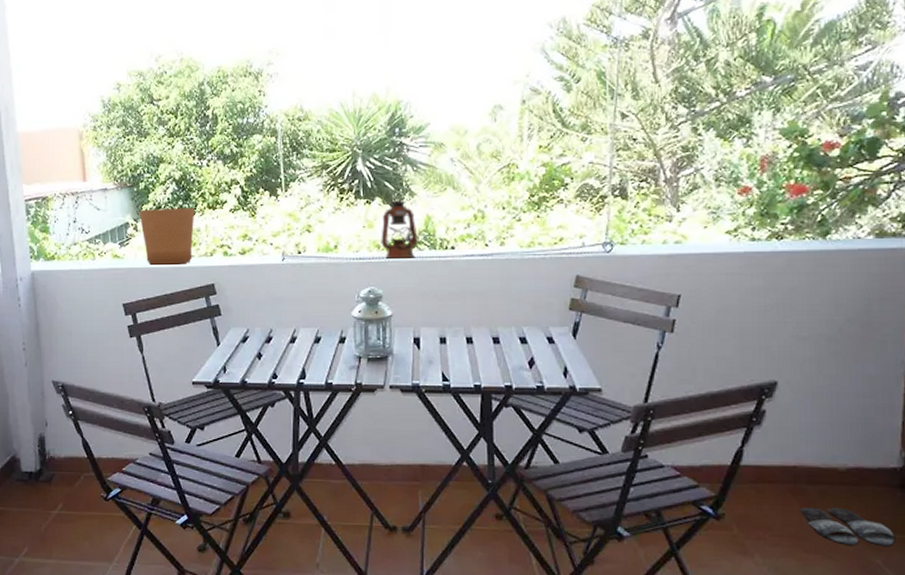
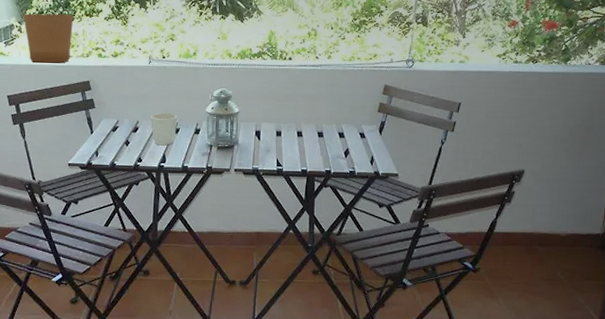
cup: none [287,318,317,358] -> present [151,112,177,146]
lantern: present [381,191,418,258] -> none [232,9,263,66]
slippers: present [799,507,894,547] -> none [532,262,594,290]

